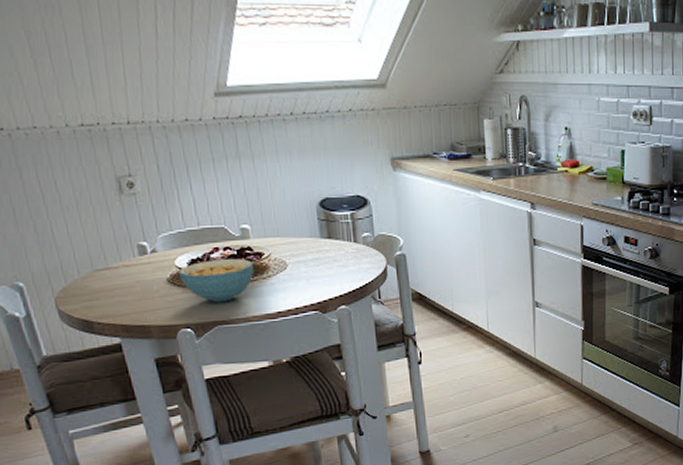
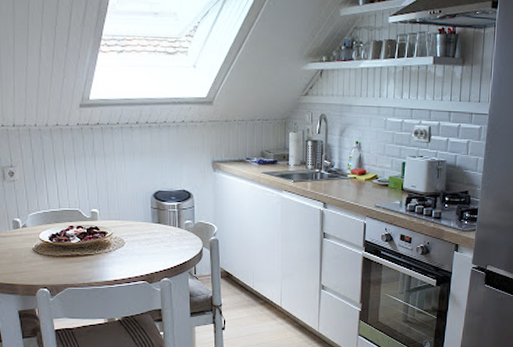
cereal bowl: present [179,259,254,303] -> none [42,235,99,270]

